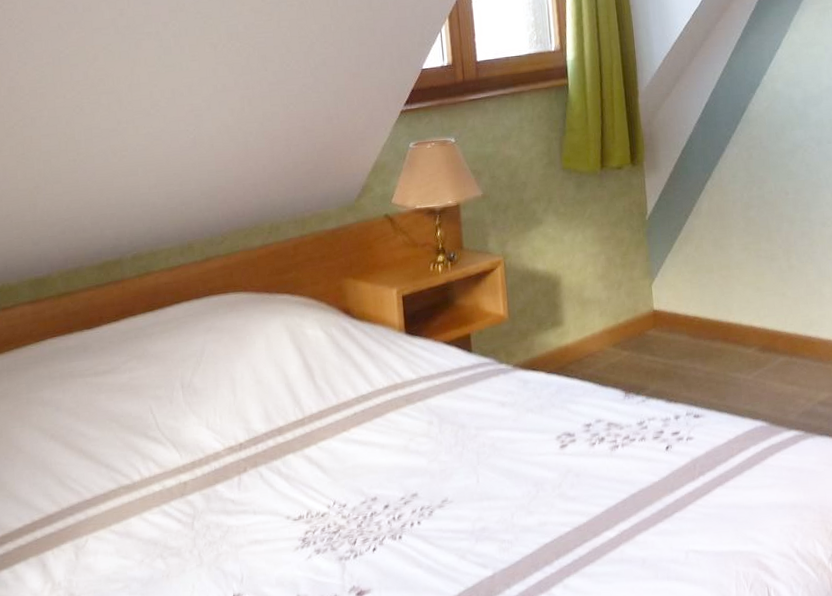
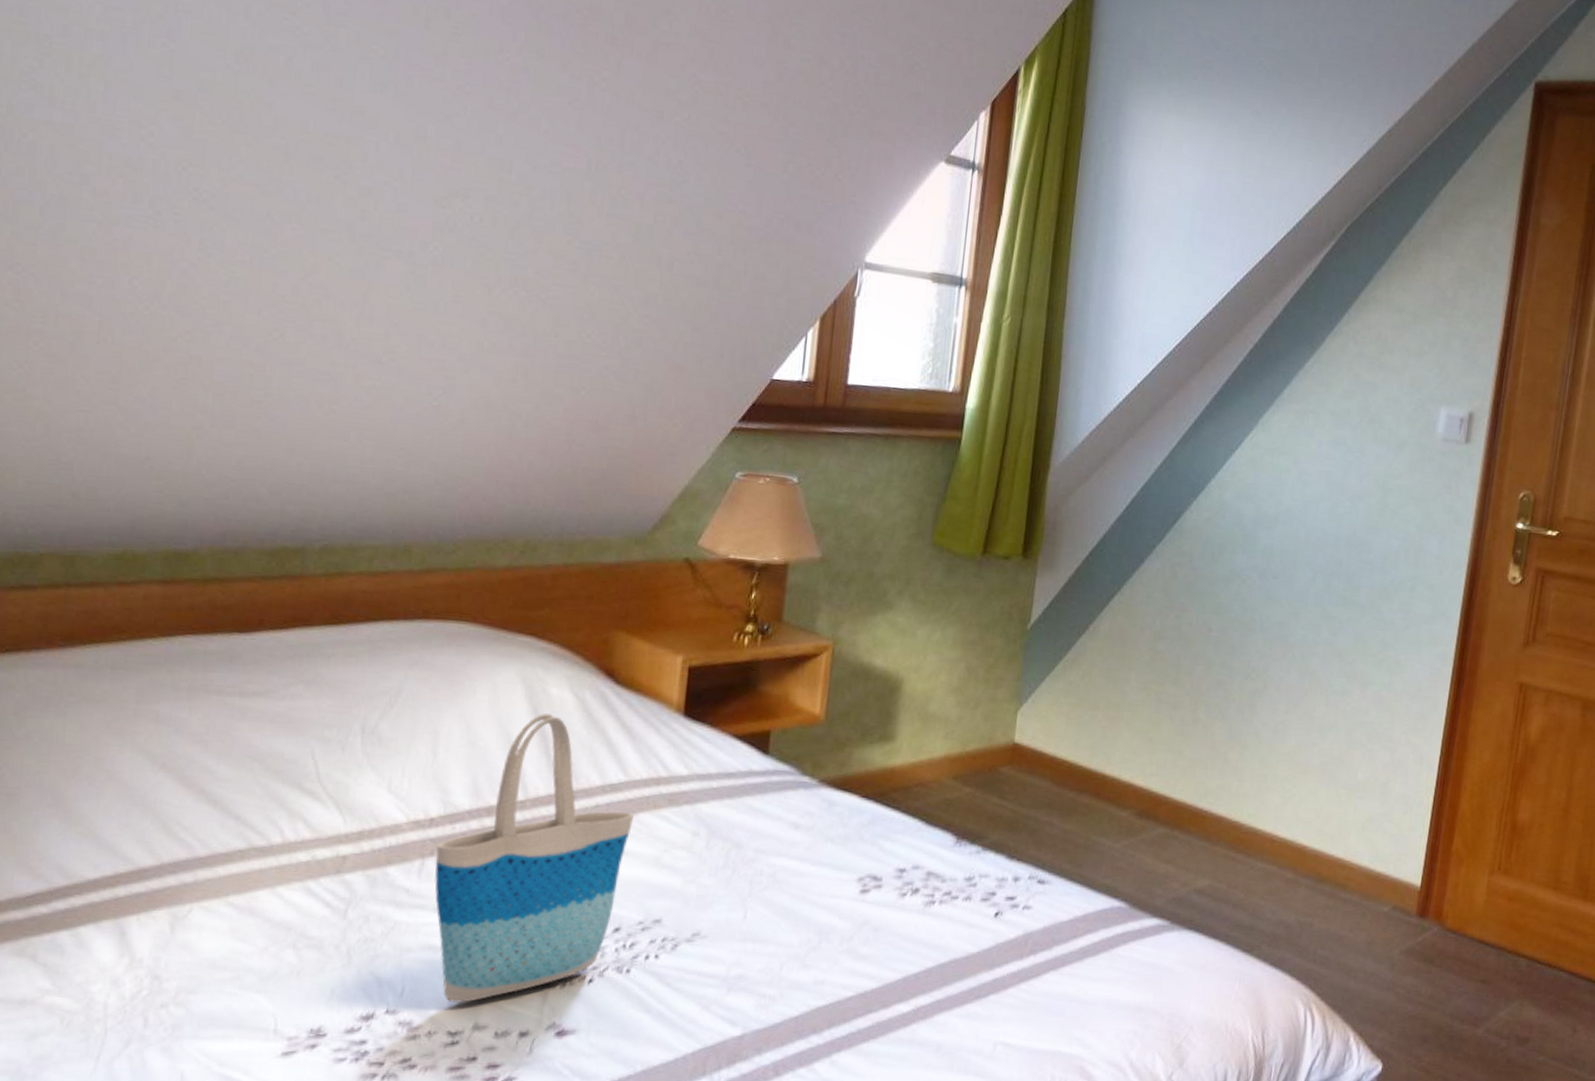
tote bag: none [247,350,383,582] -> present [434,713,634,1004]

